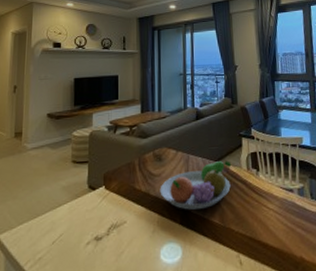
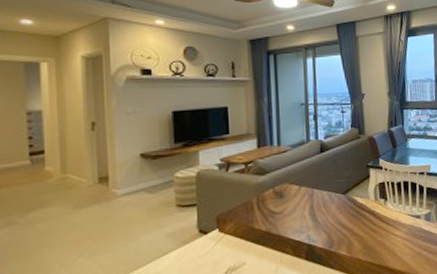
fruit bowl: present [160,160,232,210] -> none [282,192,359,245]

